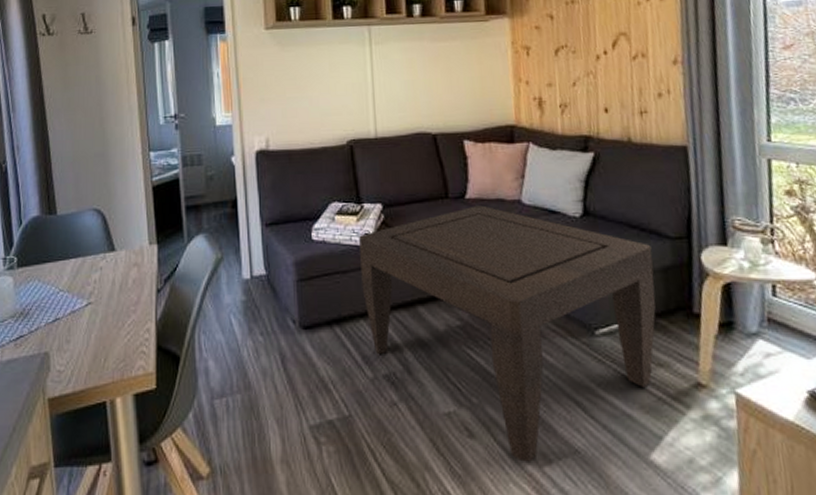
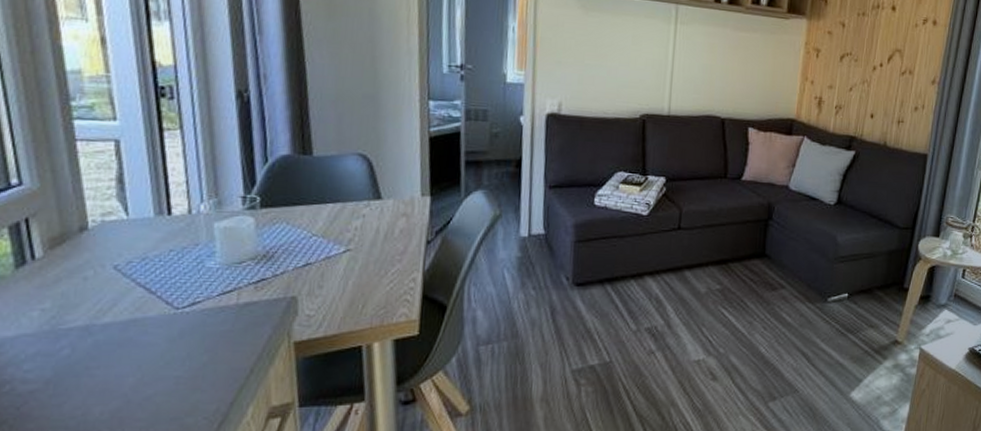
coffee table: present [359,205,656,462] -> none [636,187,884,399]

